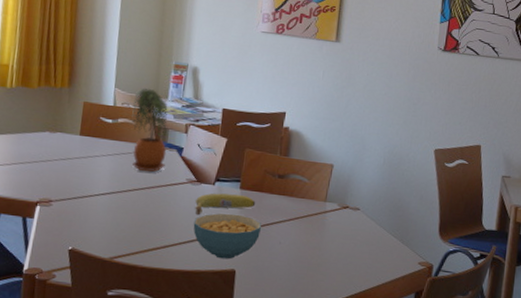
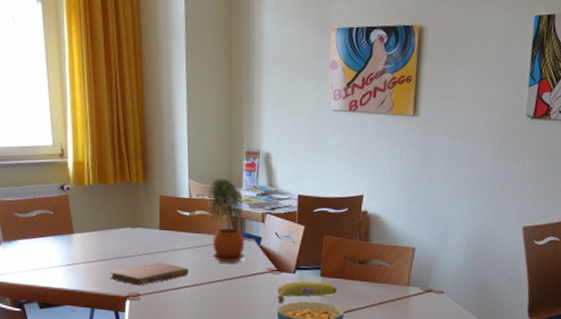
notebook: none [21,168,106,192] -> present [110,262,189,286]

